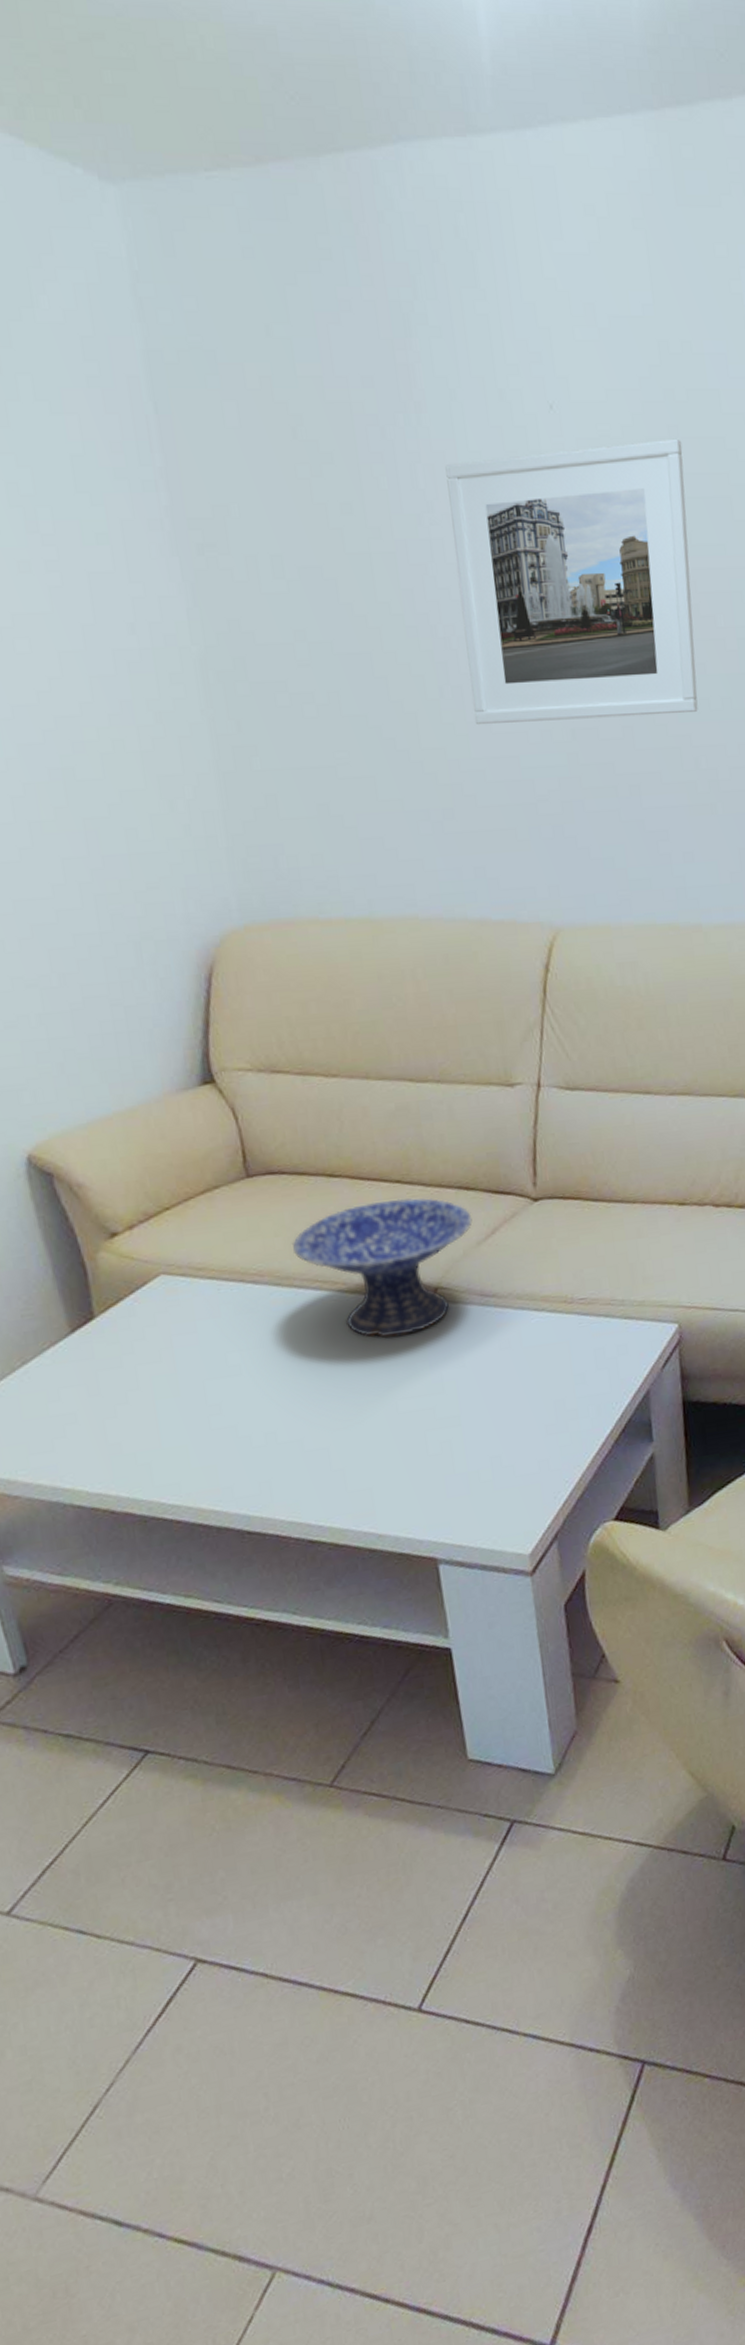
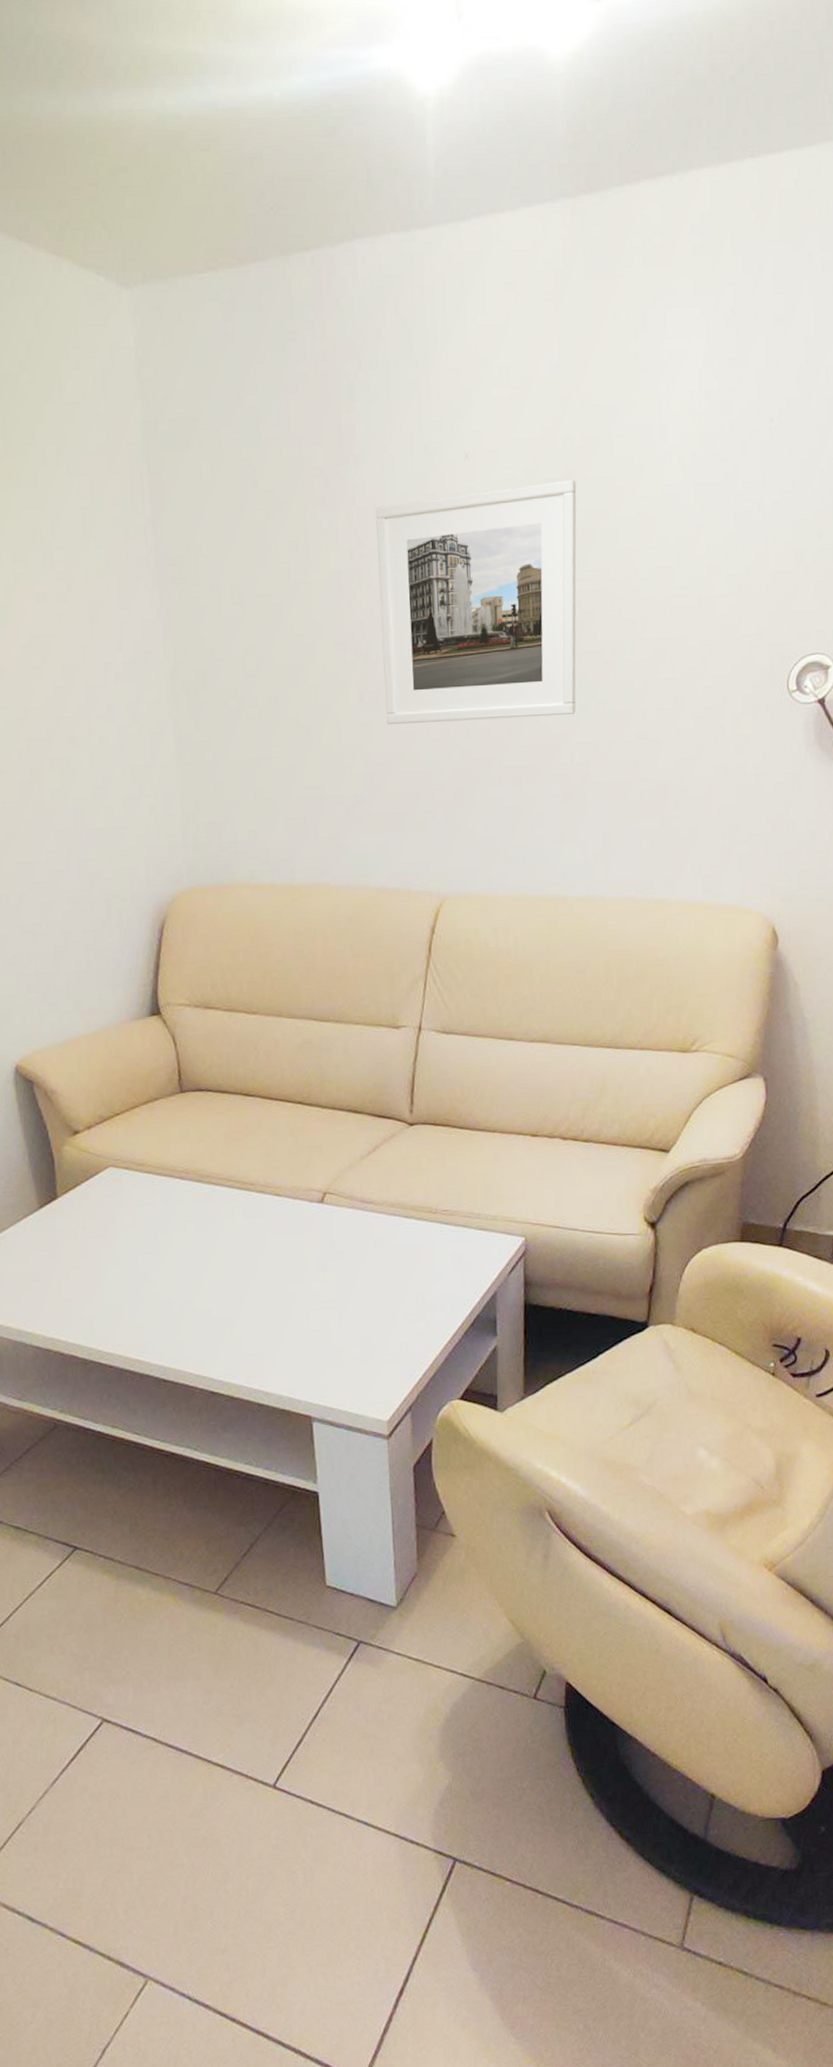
decorative bowl: present [291,1198,472,1337] -> none [212,1117,358,1231]

